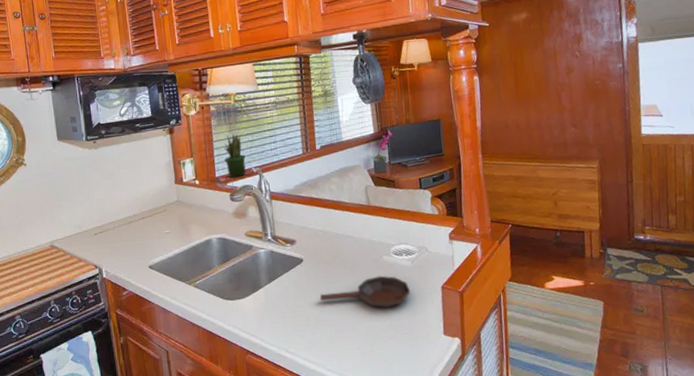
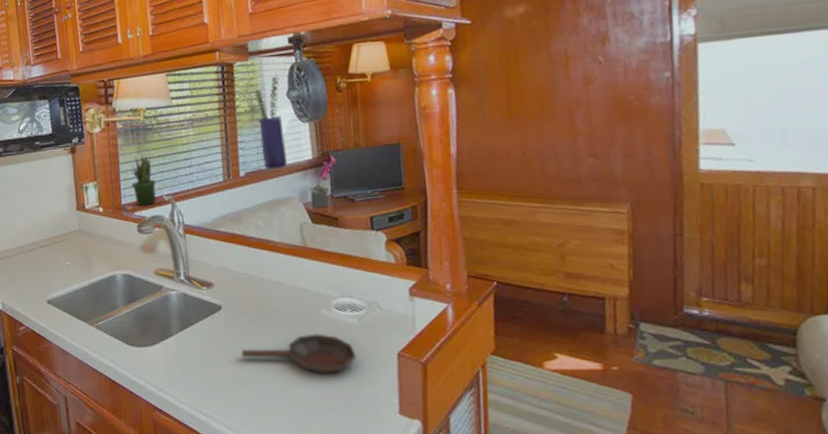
vase: none [326,64,355,143] -> present [253,73,288,169]

